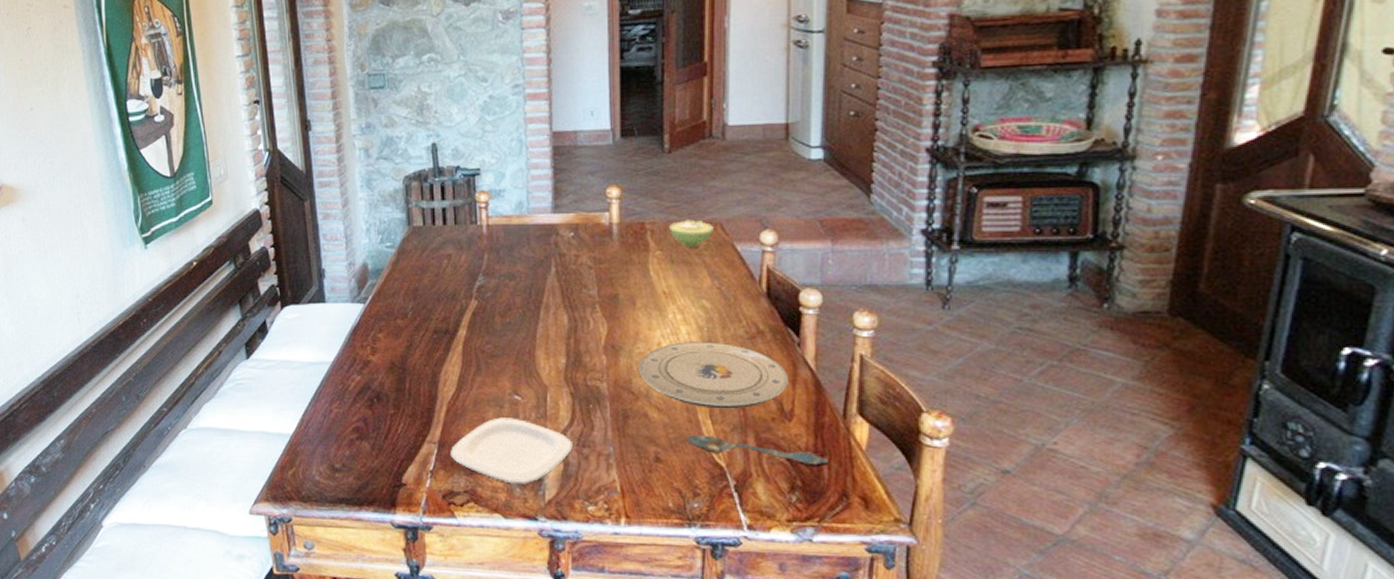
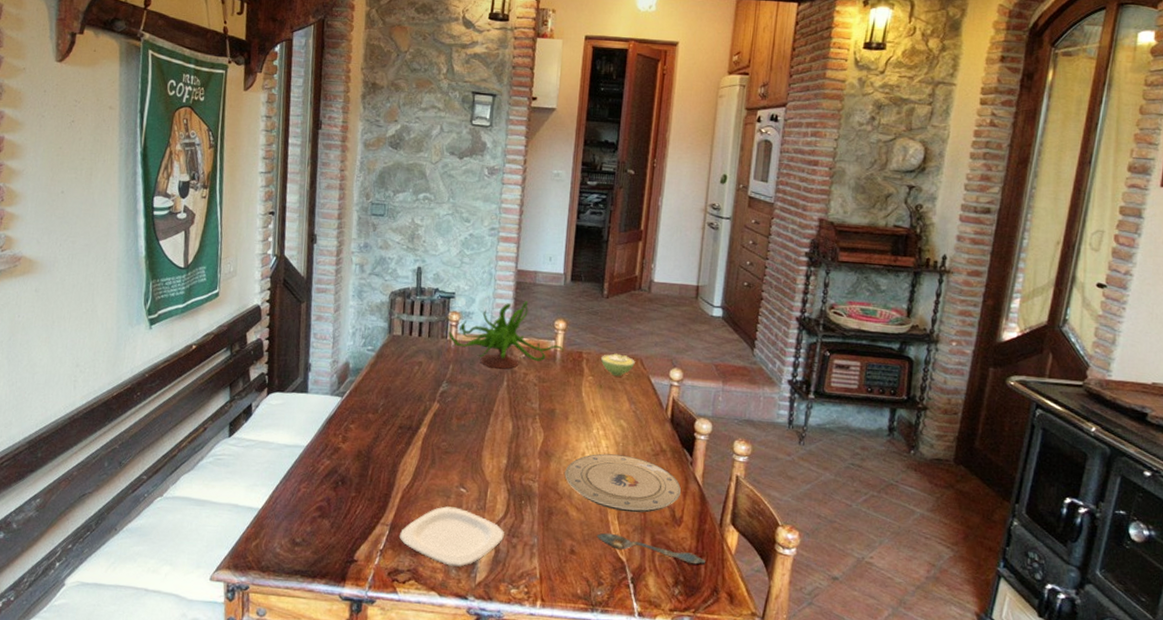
plant: none [478,168,621,253] -> present [448,301,564,370]

